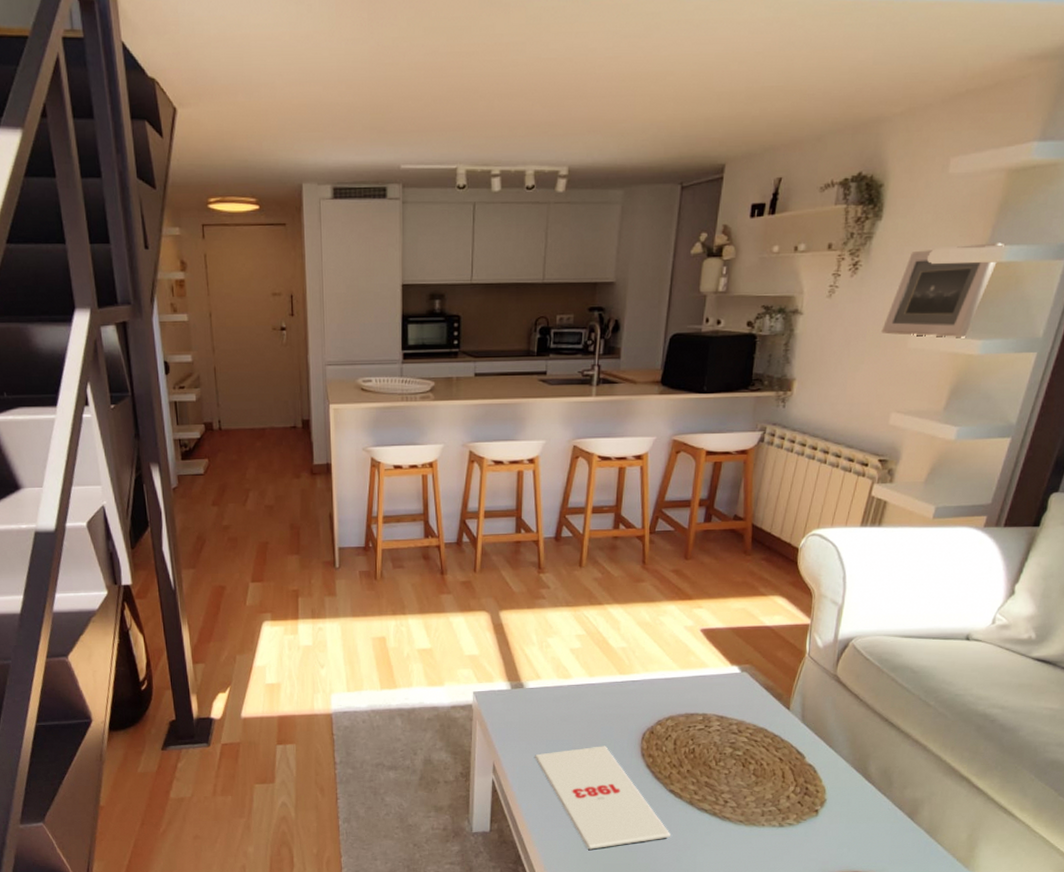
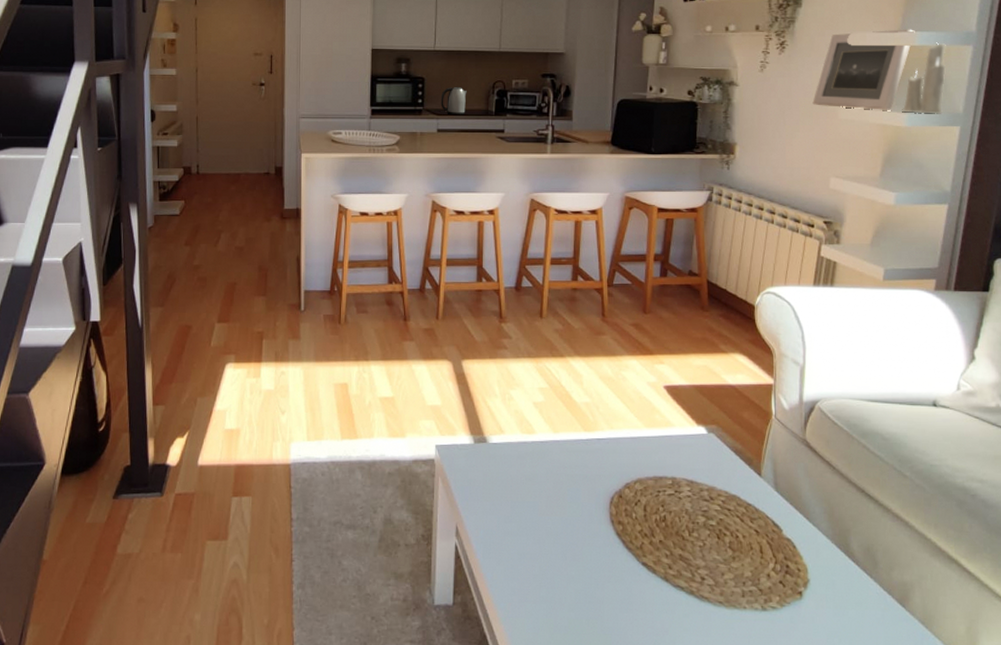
kettle: none [478,324,507,358] -> present [441,86,467,116]
magazine: present [535,746,670,850] -> none [499,509,646,631]
candle: none [977,257,1036,340] -> present [902,42,946,114]

